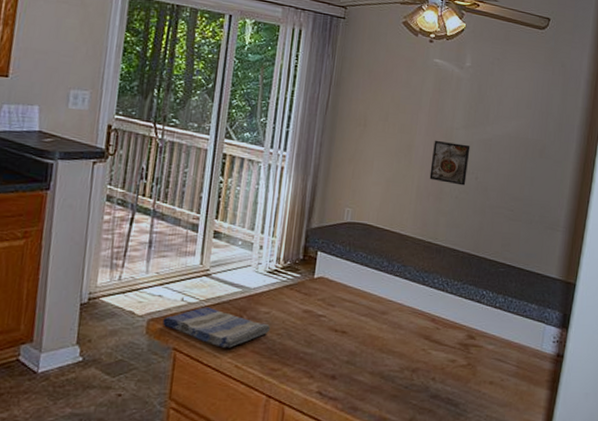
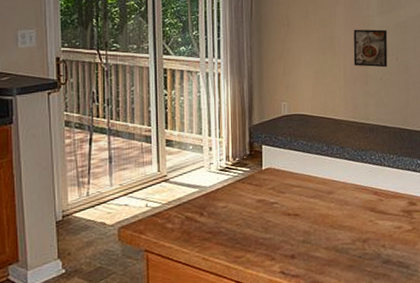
dish towel: present [162,307,271,348] -> none [132,209,230,244]

